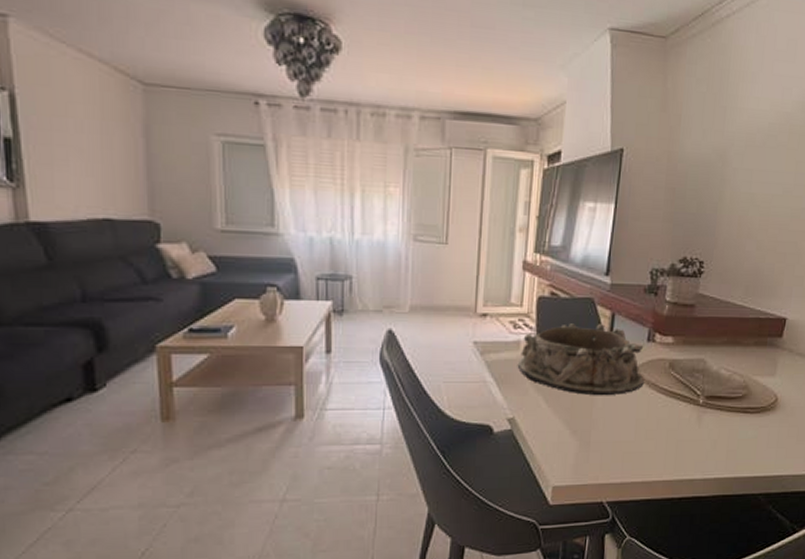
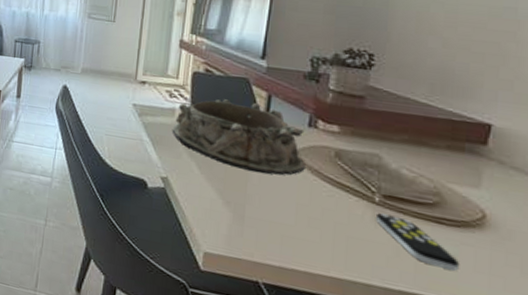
remote control: none [700,414,757,451] -> present [376,213,459,271]

